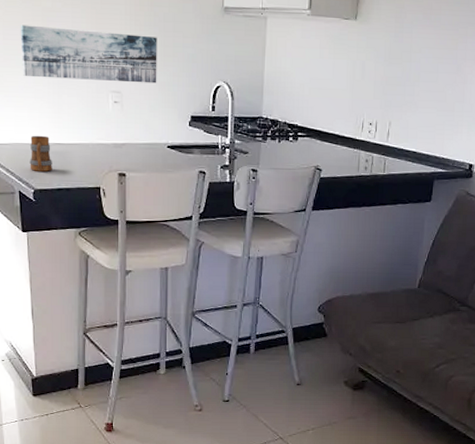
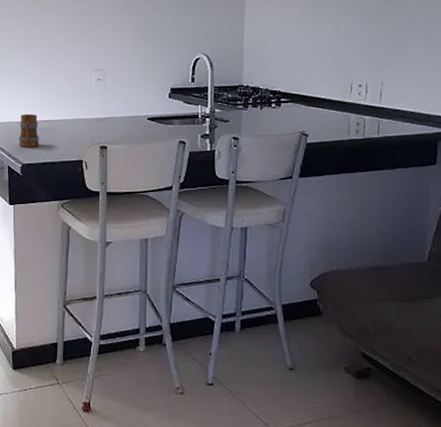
wall art: present [20,25,157,84] -> none [15,16,138,62]

